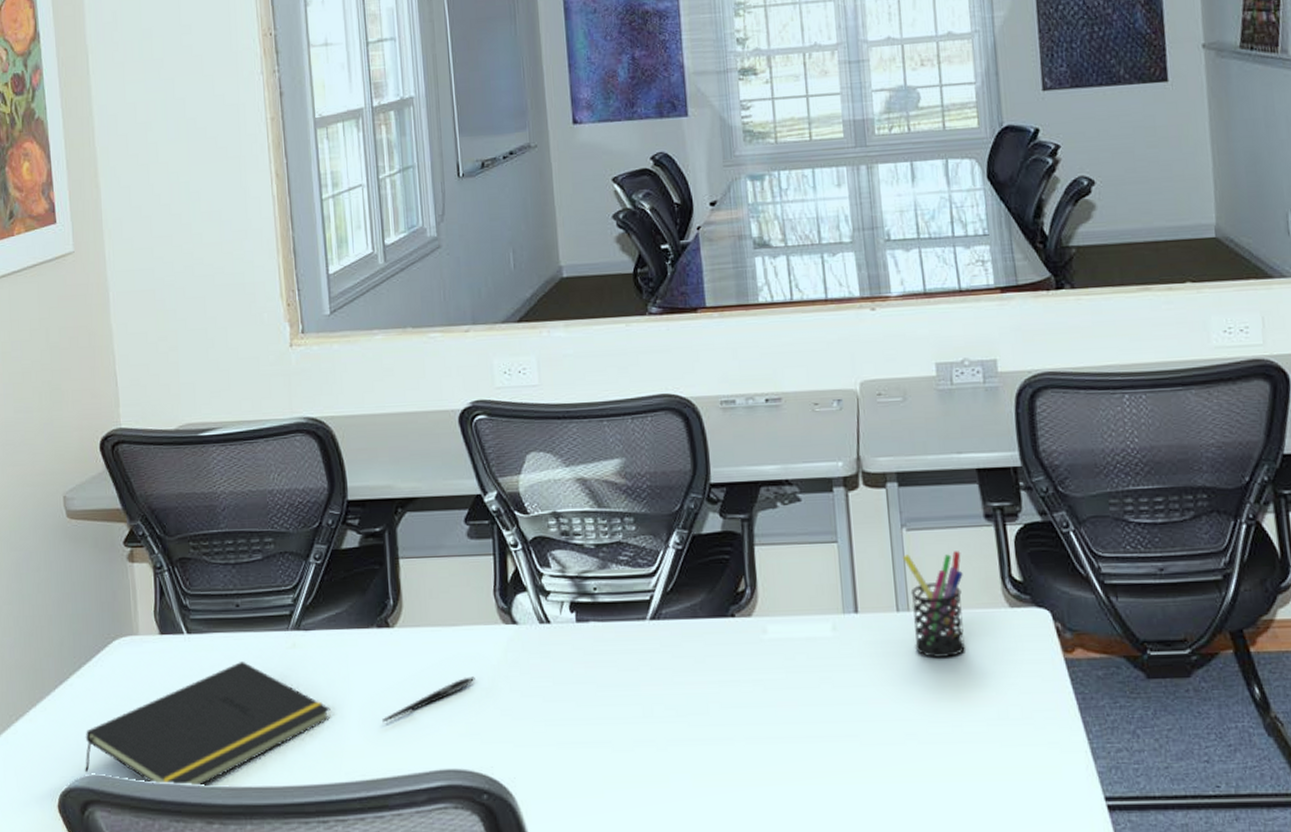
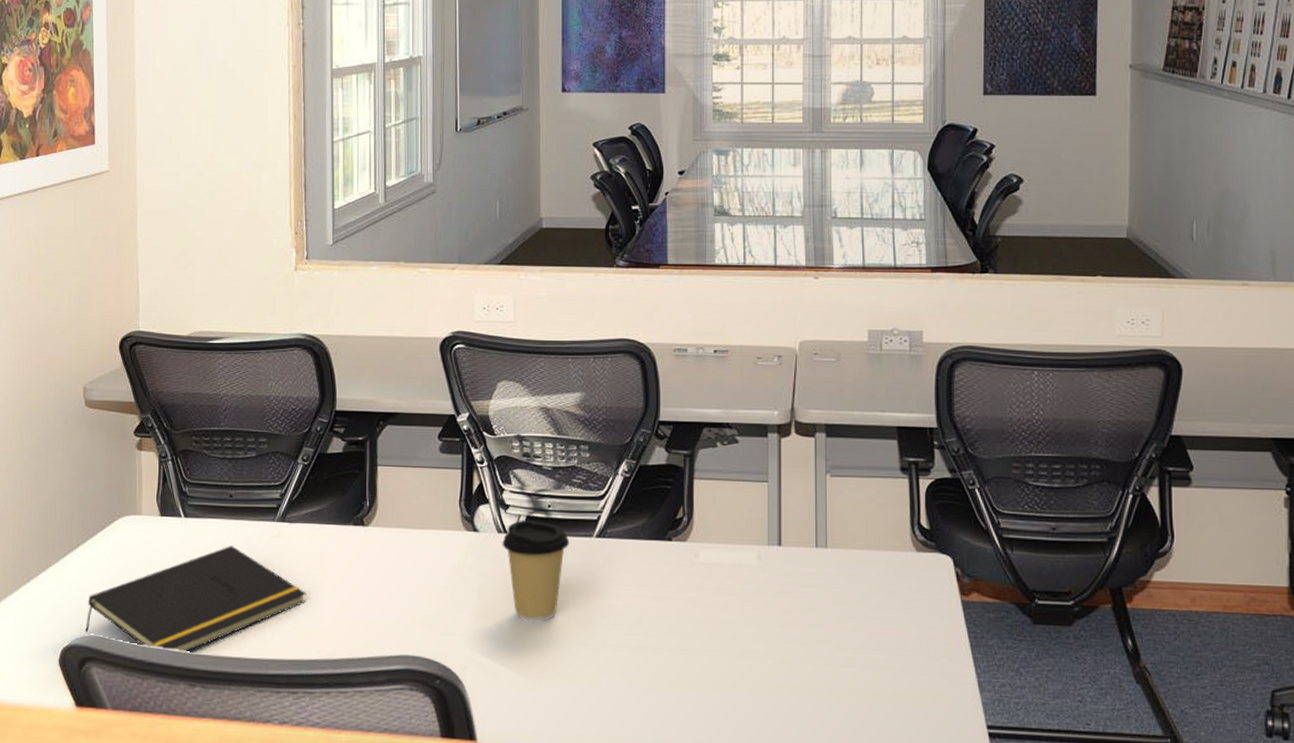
pen: present [382,676,475,723] -> none [352,575,437,610]
coffee cup: none [545,605,621,722] -> present [502,519,570,623]
pen holder: present [902,551,965,657] -> none [824,498,877,591]

